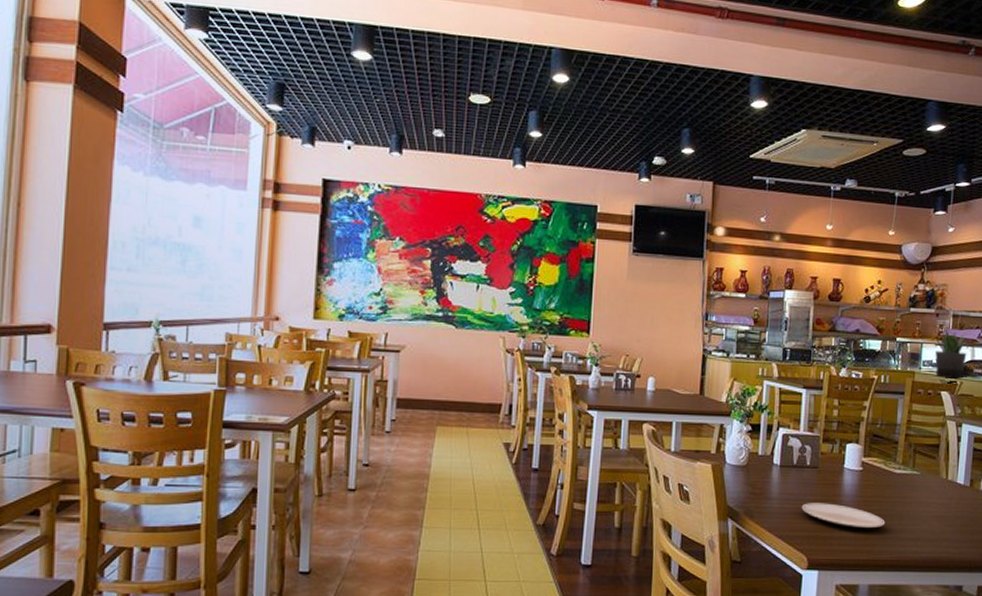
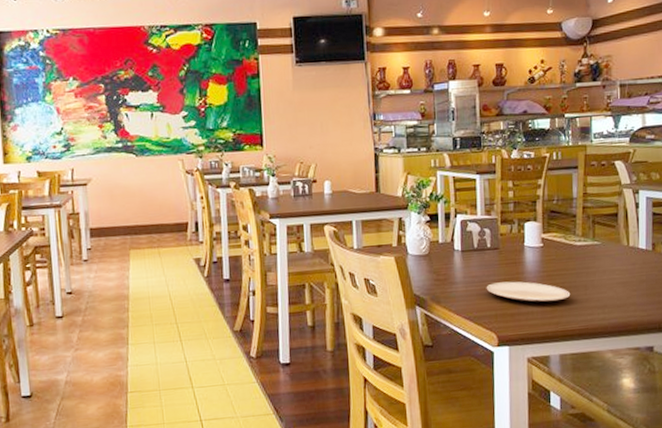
planter: present [935,328,967,379] -> none [605,99,638,148]

